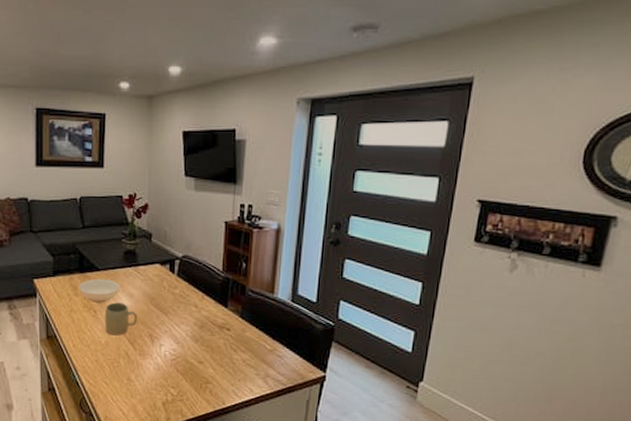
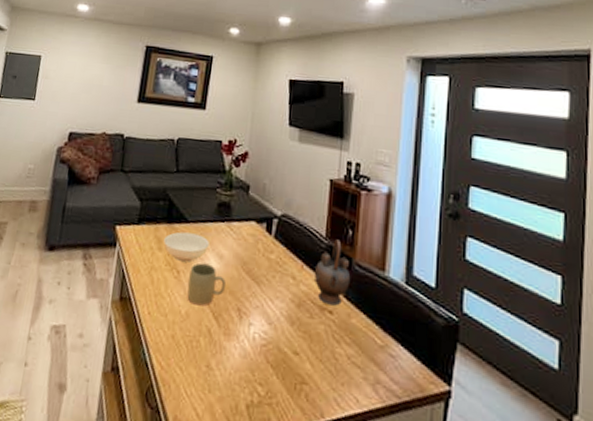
teapot: none [213,272,245,324] -> present [313,239,351,306]

